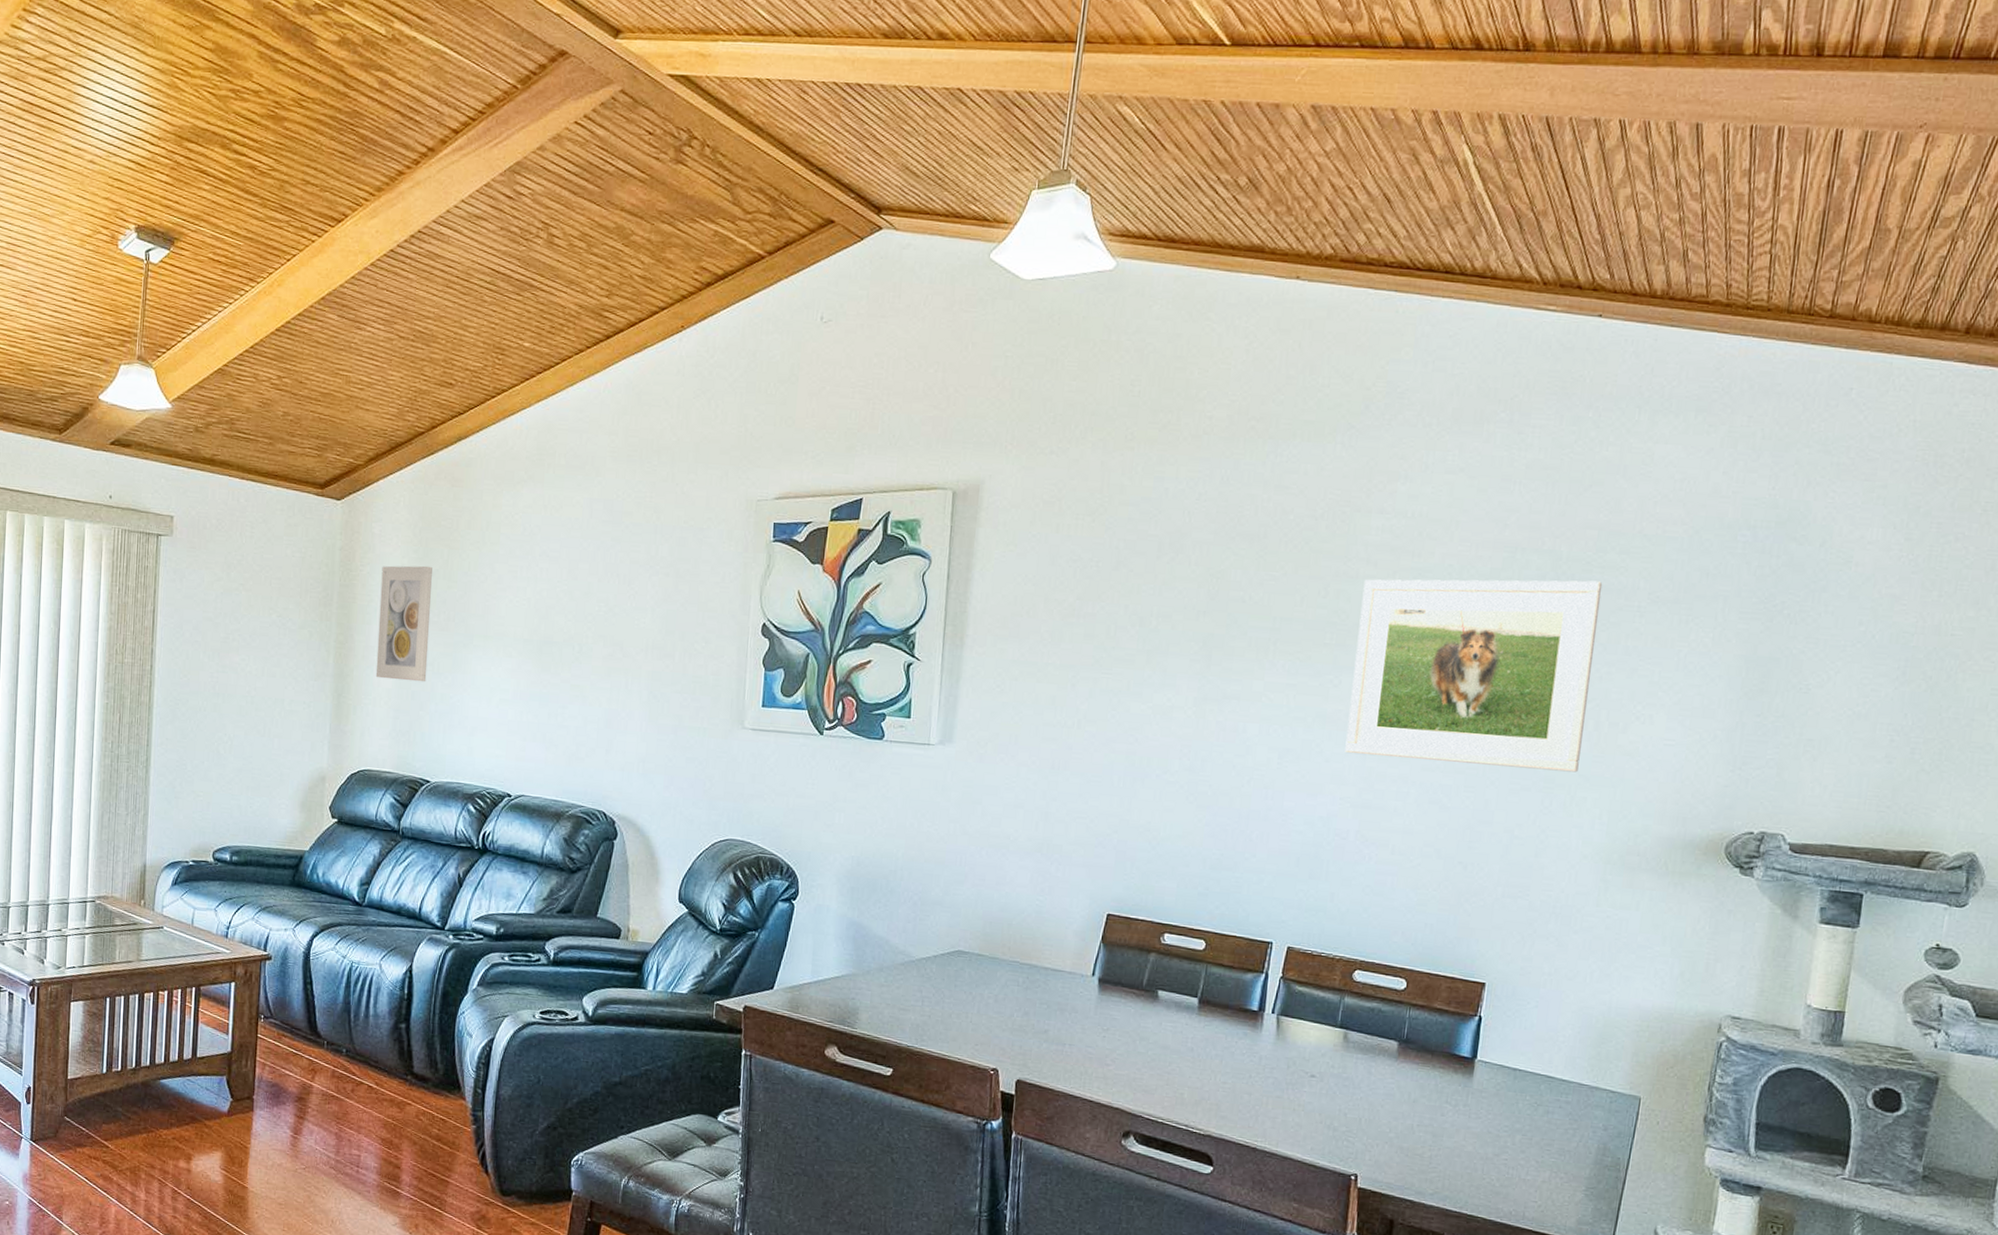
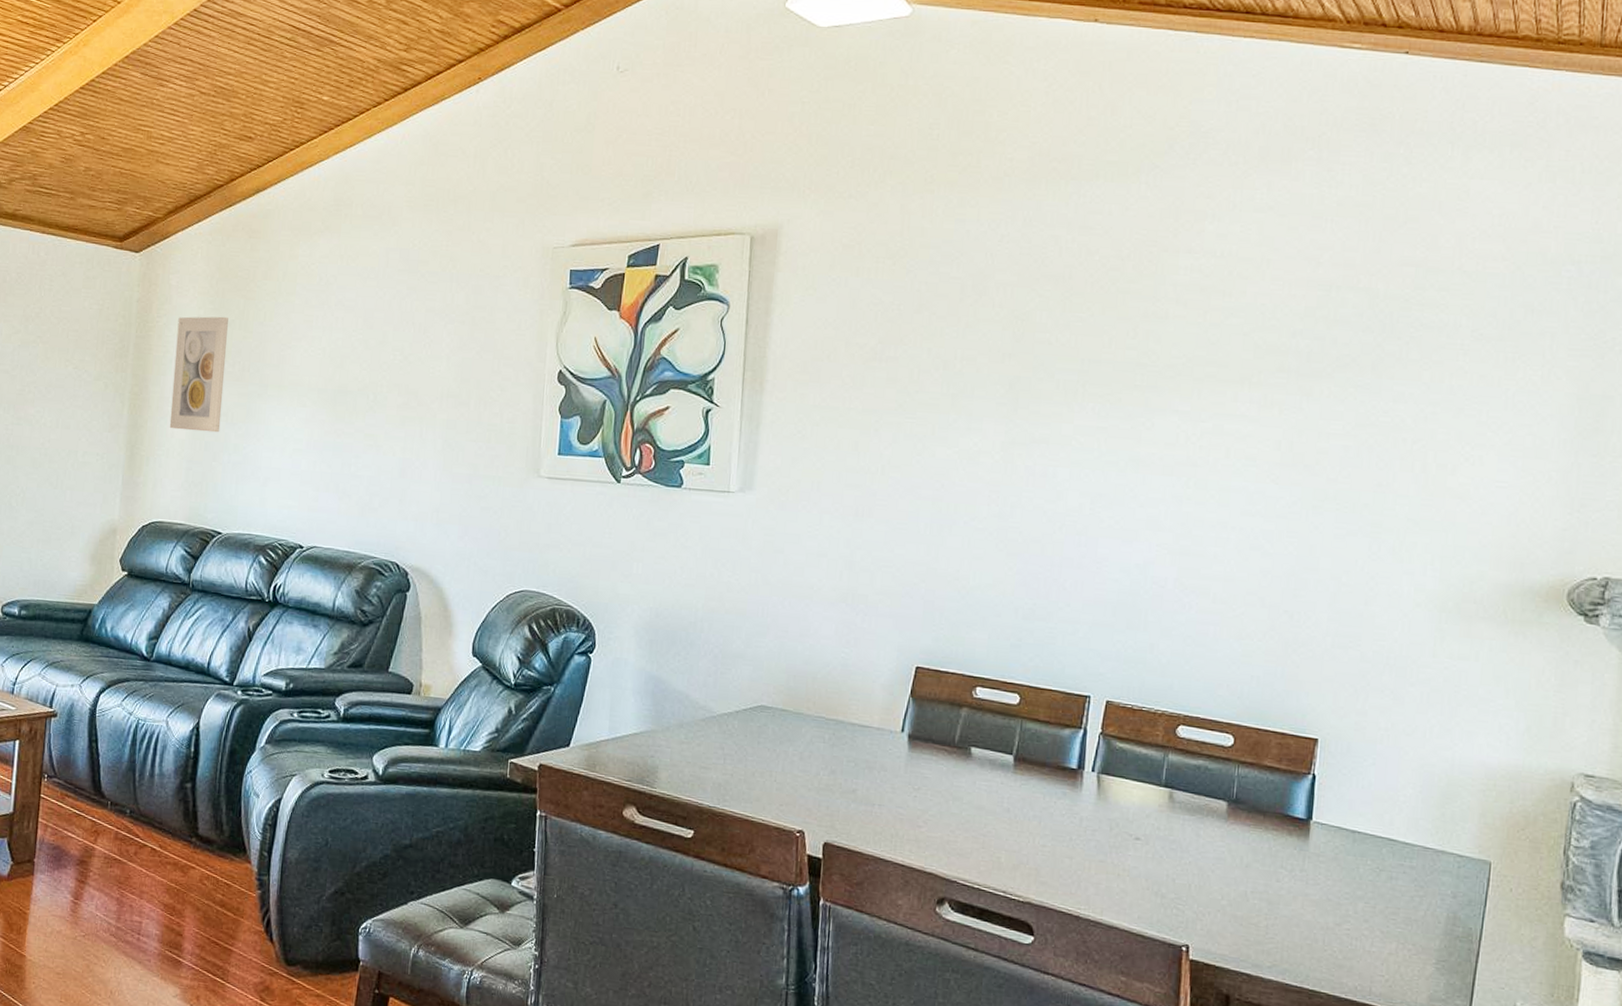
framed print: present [1345,579,1603,773] -> none [1160,318,1423,517]

